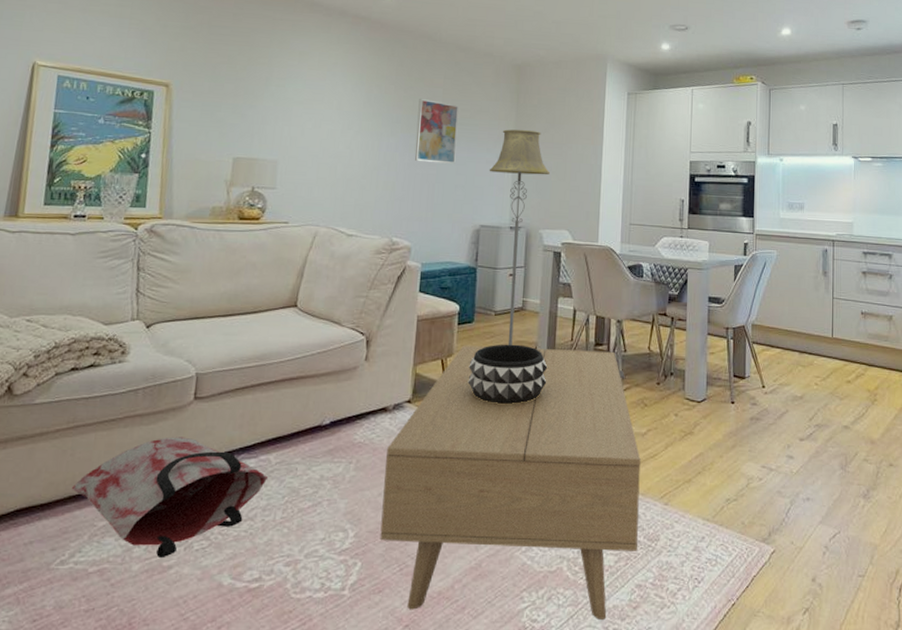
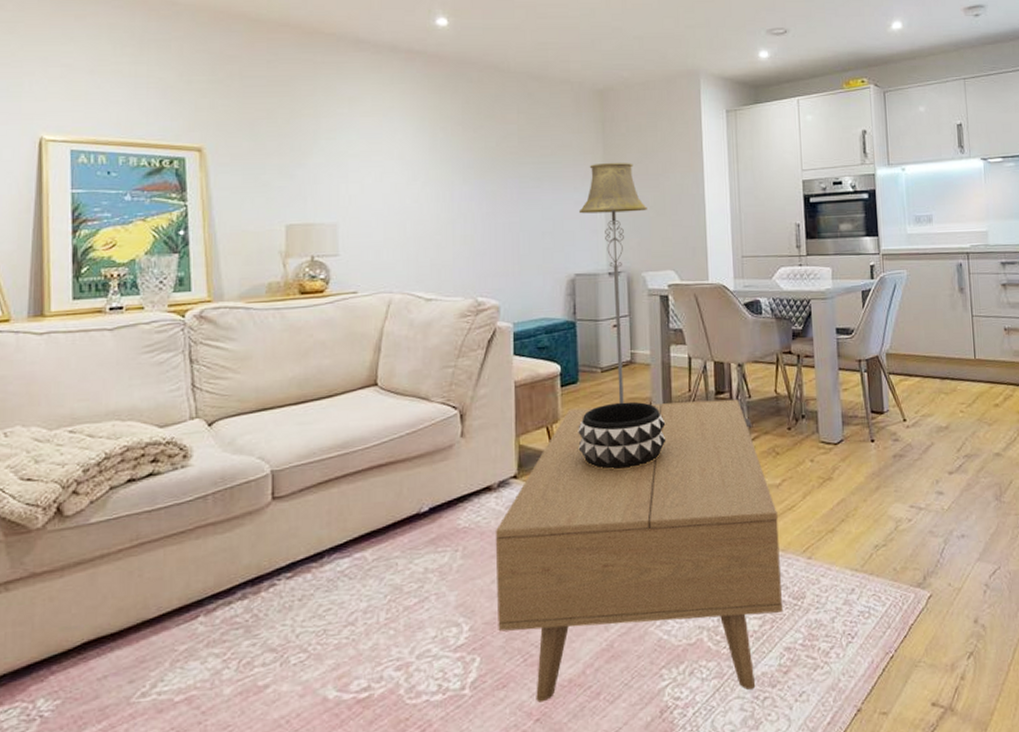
bag: present [72,437,268,559] -> none [145,542,365,678]
wall art: present [415,98,459,164] -> none [491,137,540,210]

